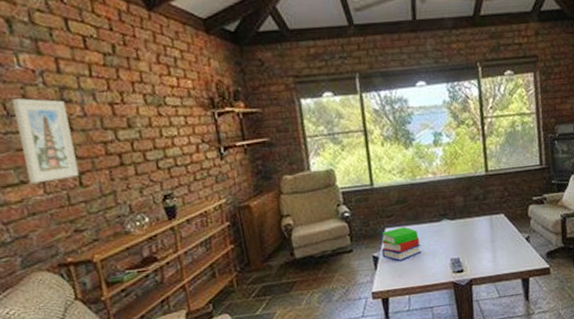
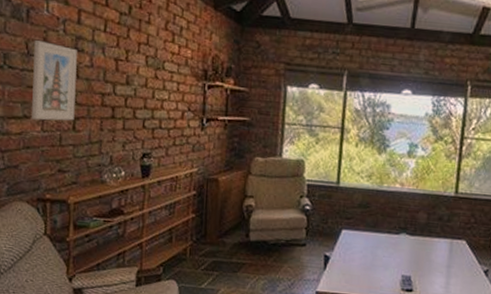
book: present [382,227,421,262] -> none [334,231,374,267]

